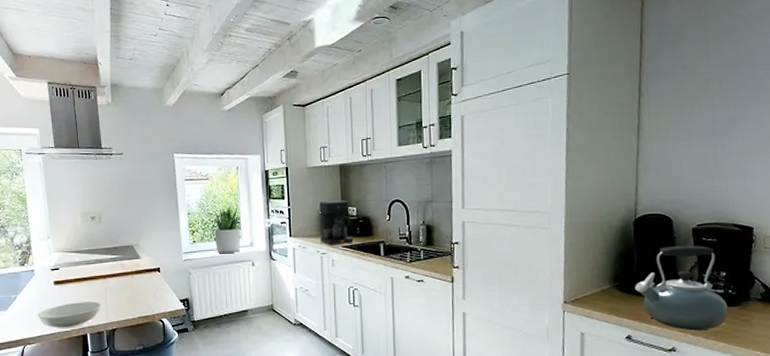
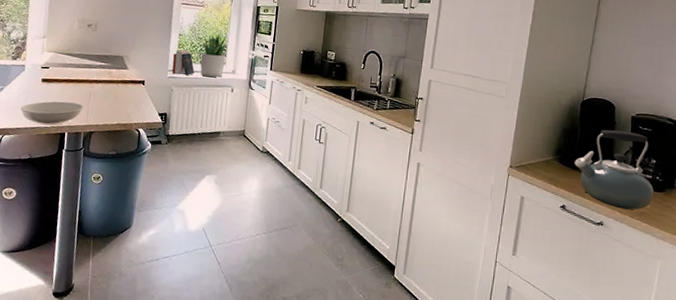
books: none [185,228,210,256] -> present [171,49,195,76]
coffee maker: present [319,200,354,246] -> none [298,42,329,85]

